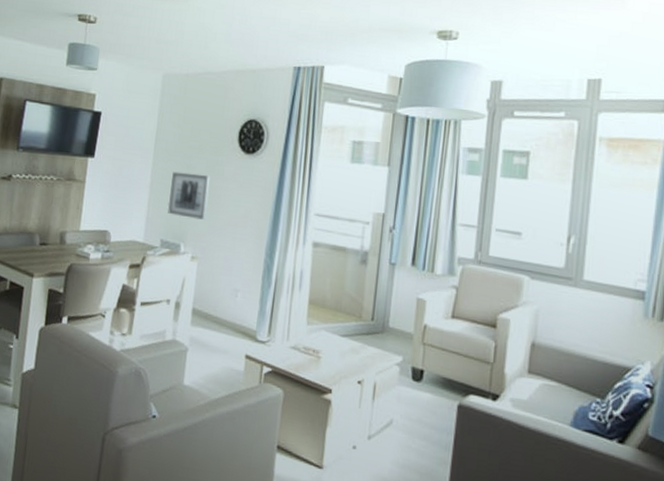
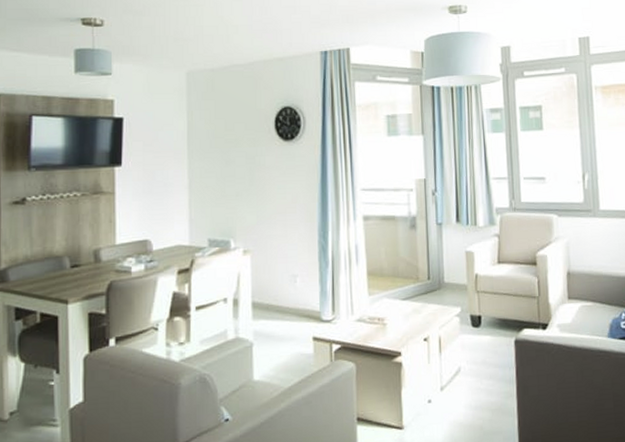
wall art: present [167,171,211,220] -> none [210,167,253,213]

